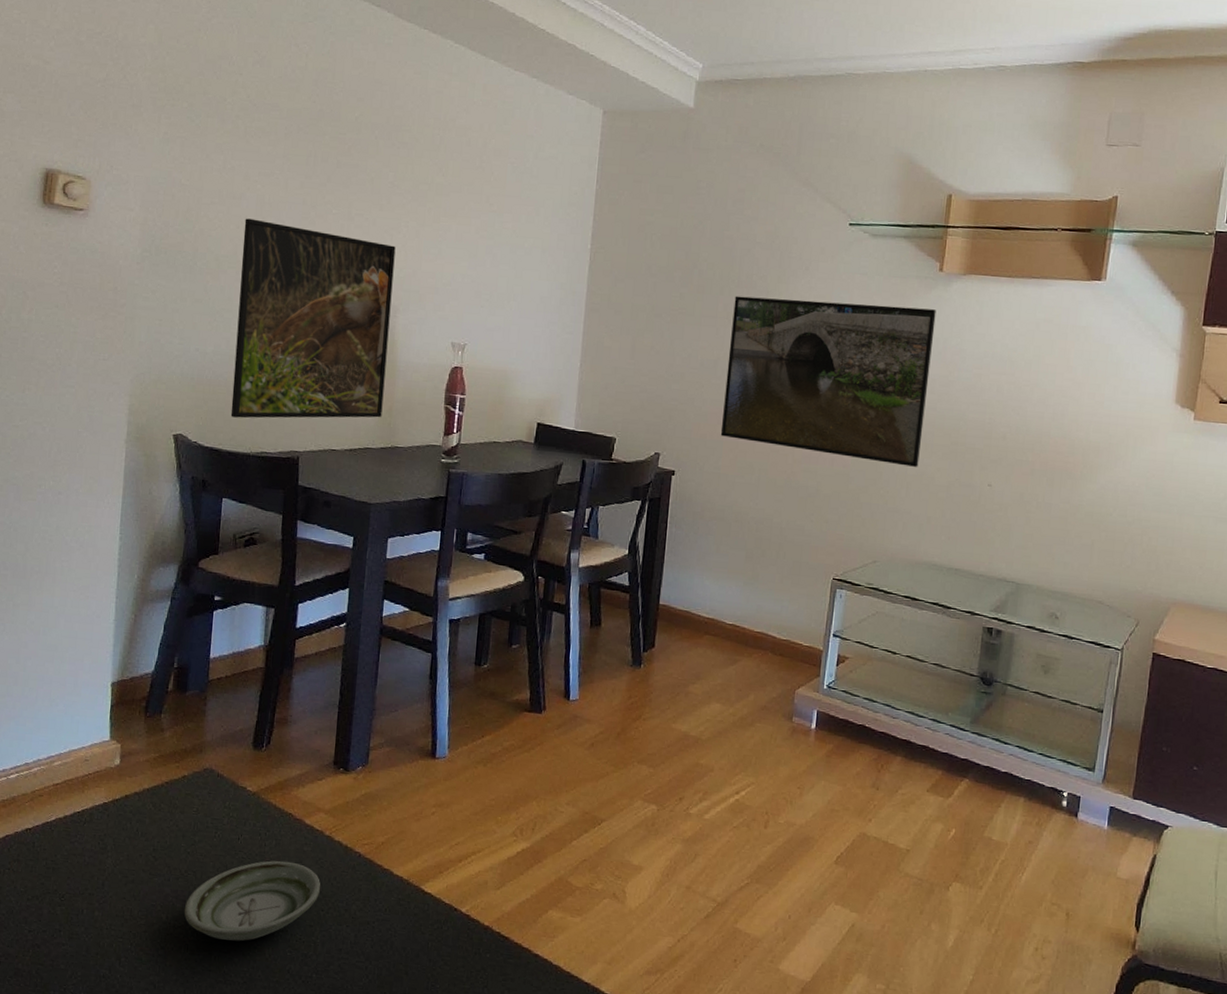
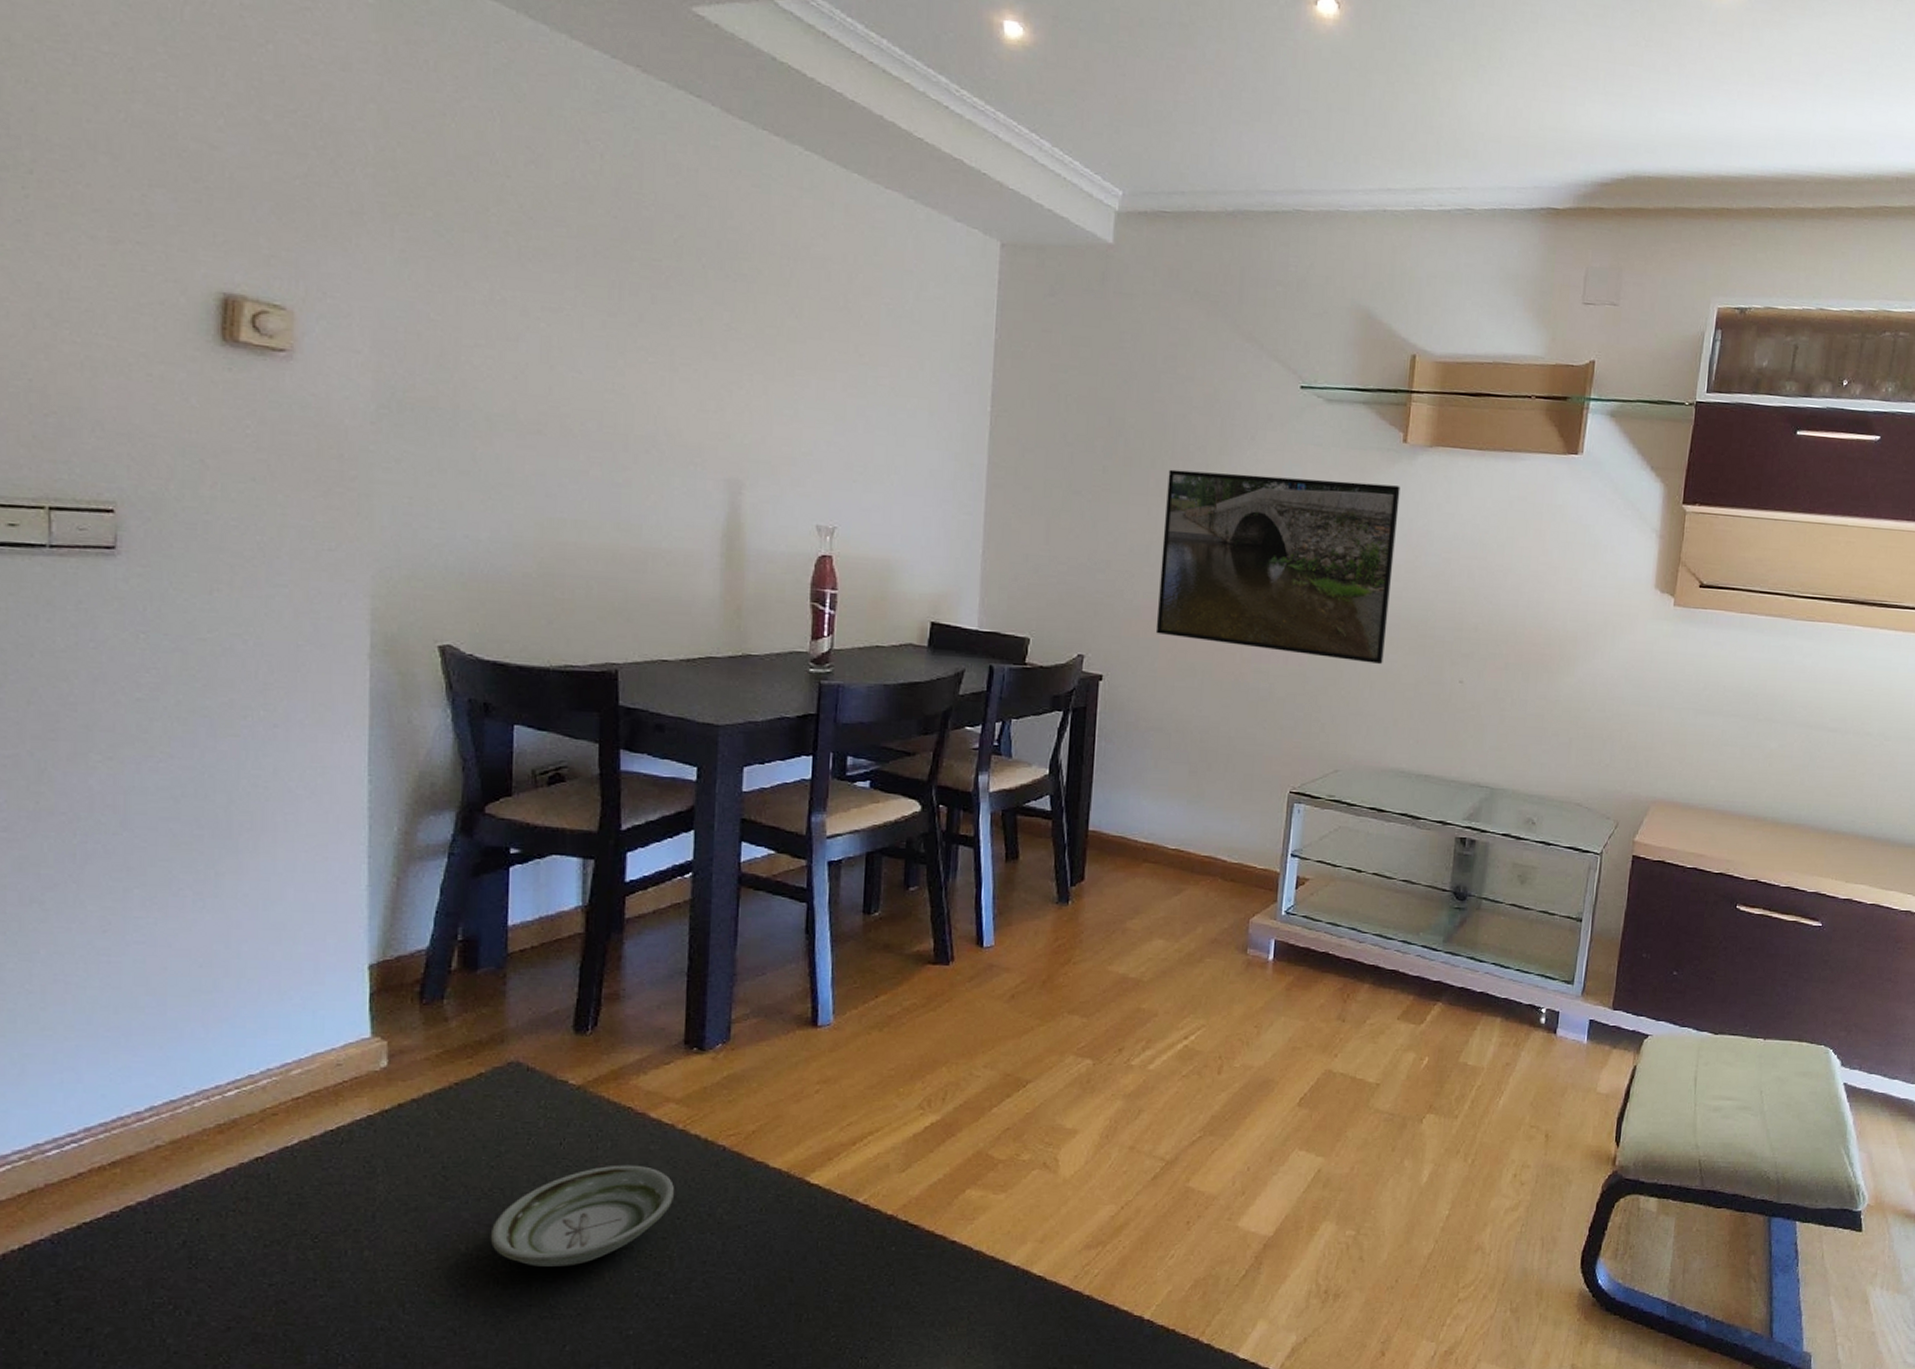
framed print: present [230,218,396,419] -> none [519,366,737,624]

